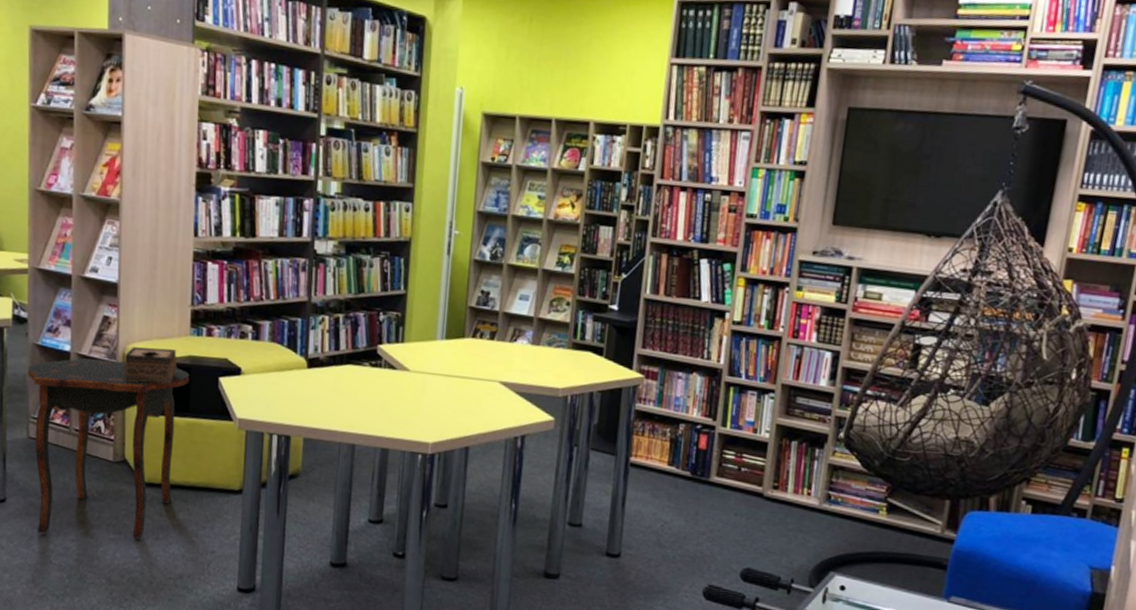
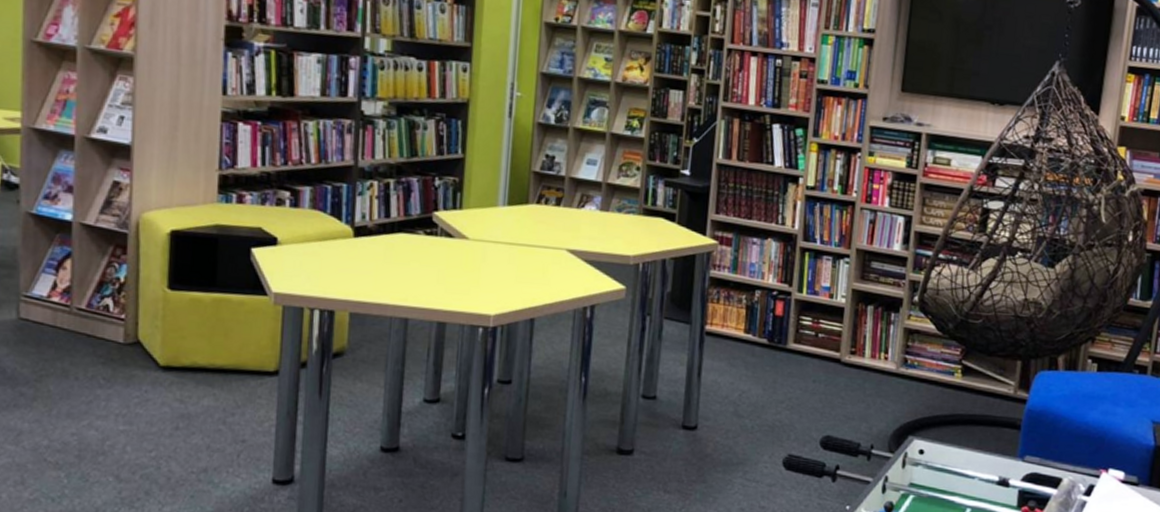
side table: present [27,358,190,539] -> none [18,228,217,429]
tissue box: present [123,347,177,385] -> none [137,215,202,257]

